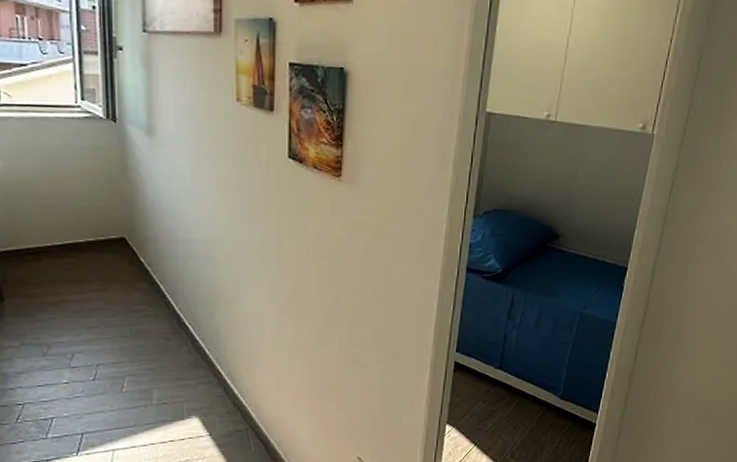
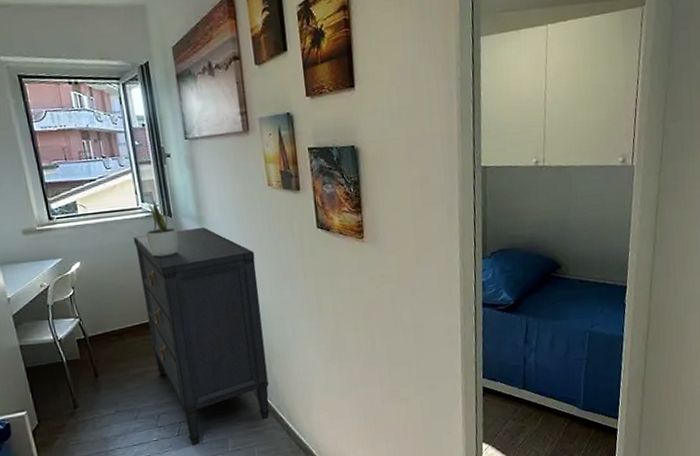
dresser: none [65,138,210,394] -> present [133,227,270,446]
potted plant: none [81,96,121,169] -> present [145,198,179,258]

